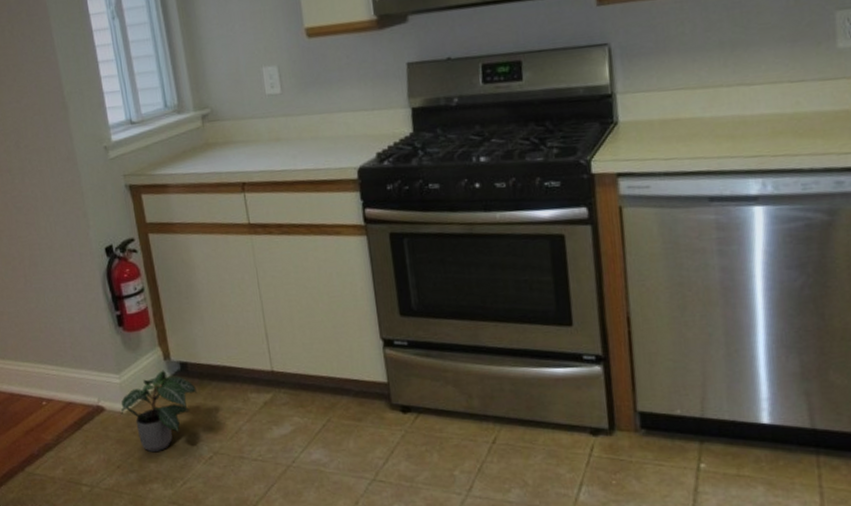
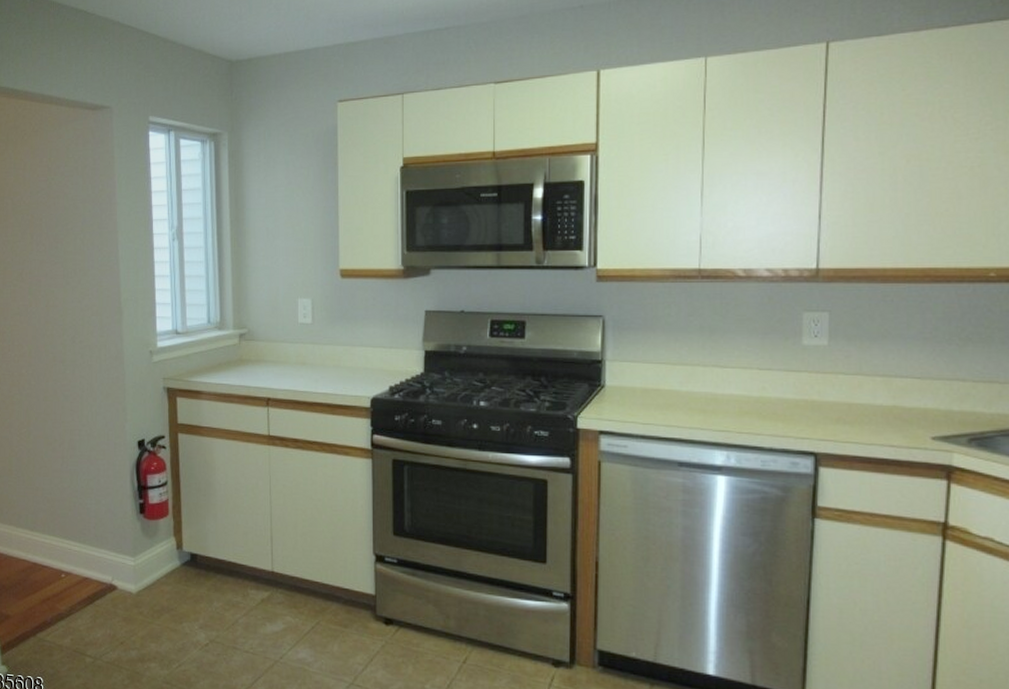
potted plant: present [120,370,197,453] -> none [131,558,202,634]

